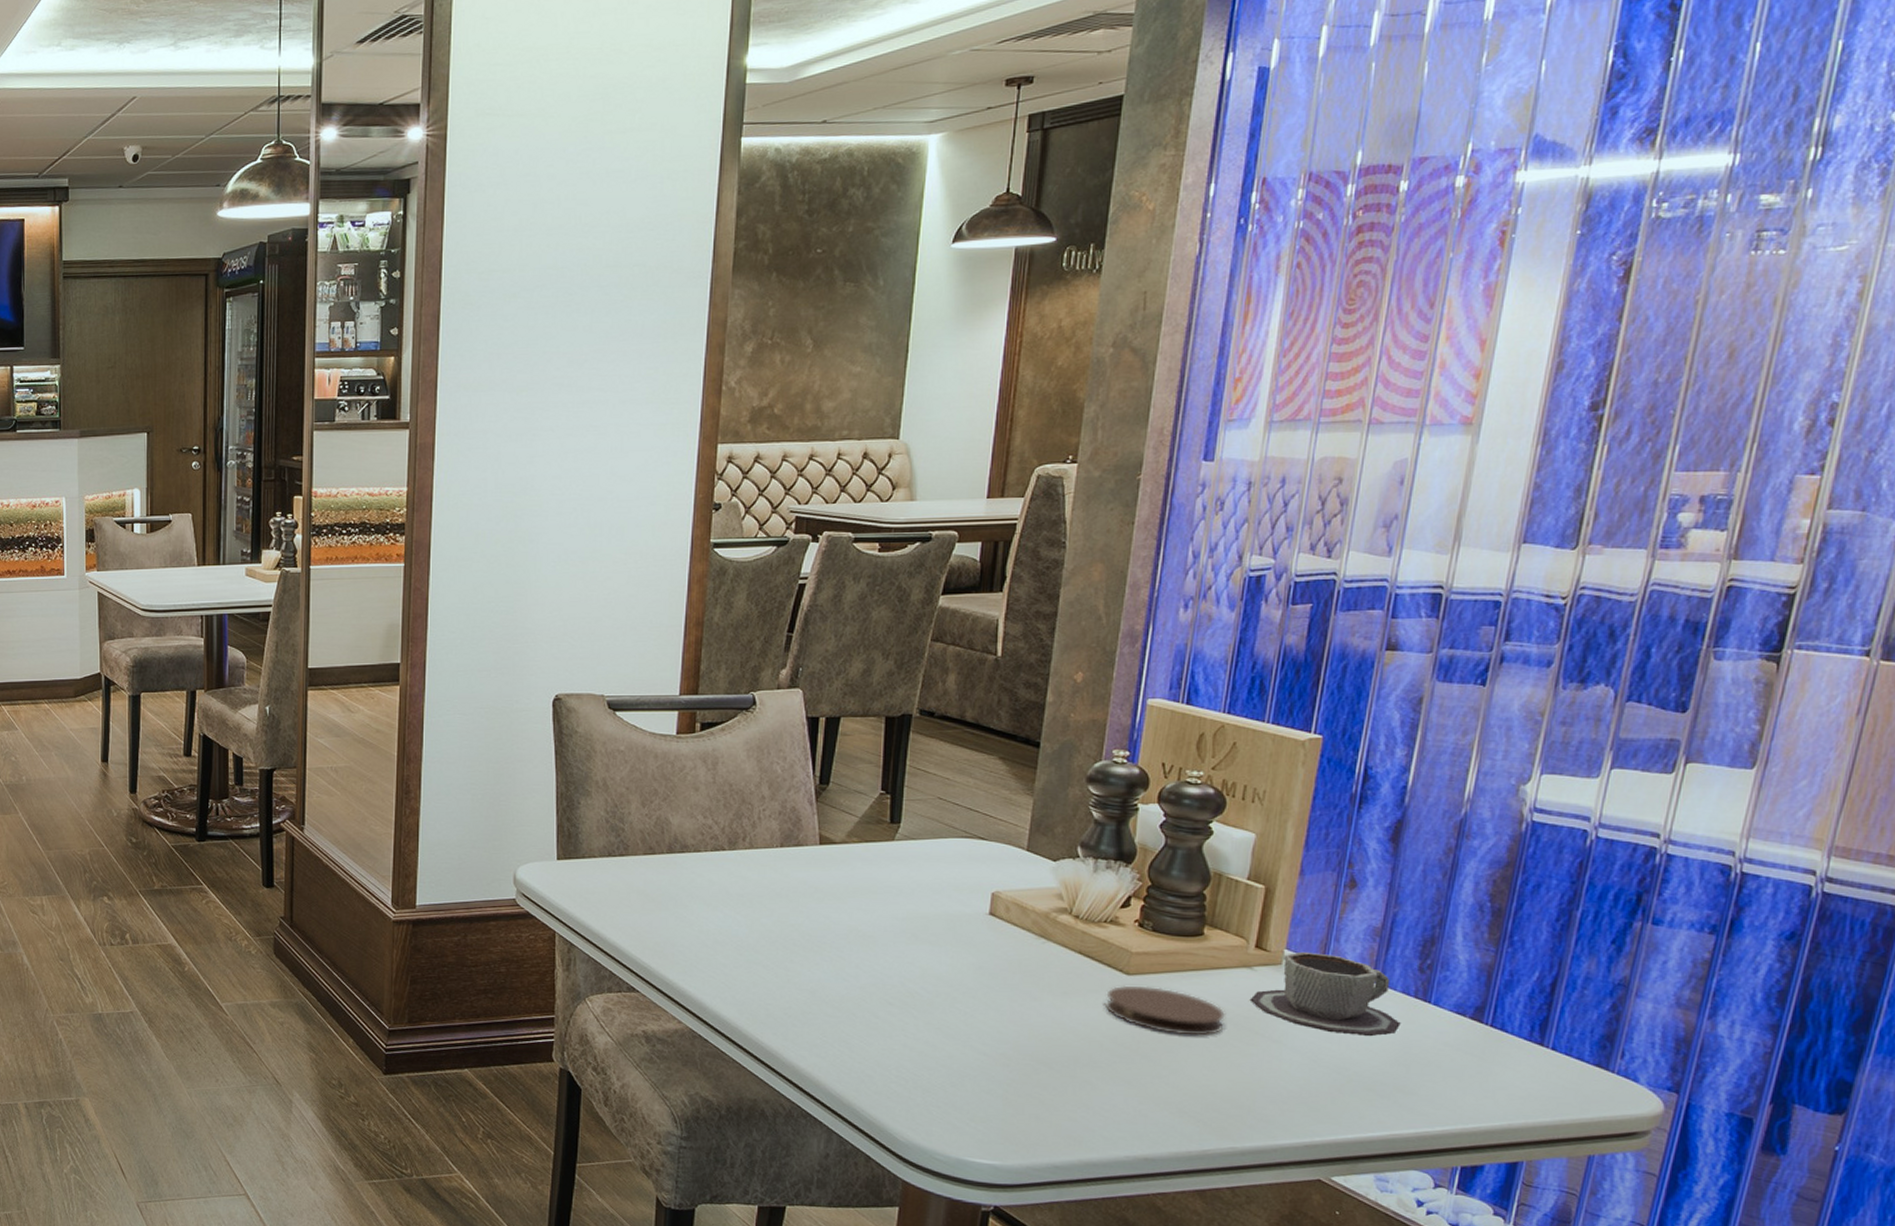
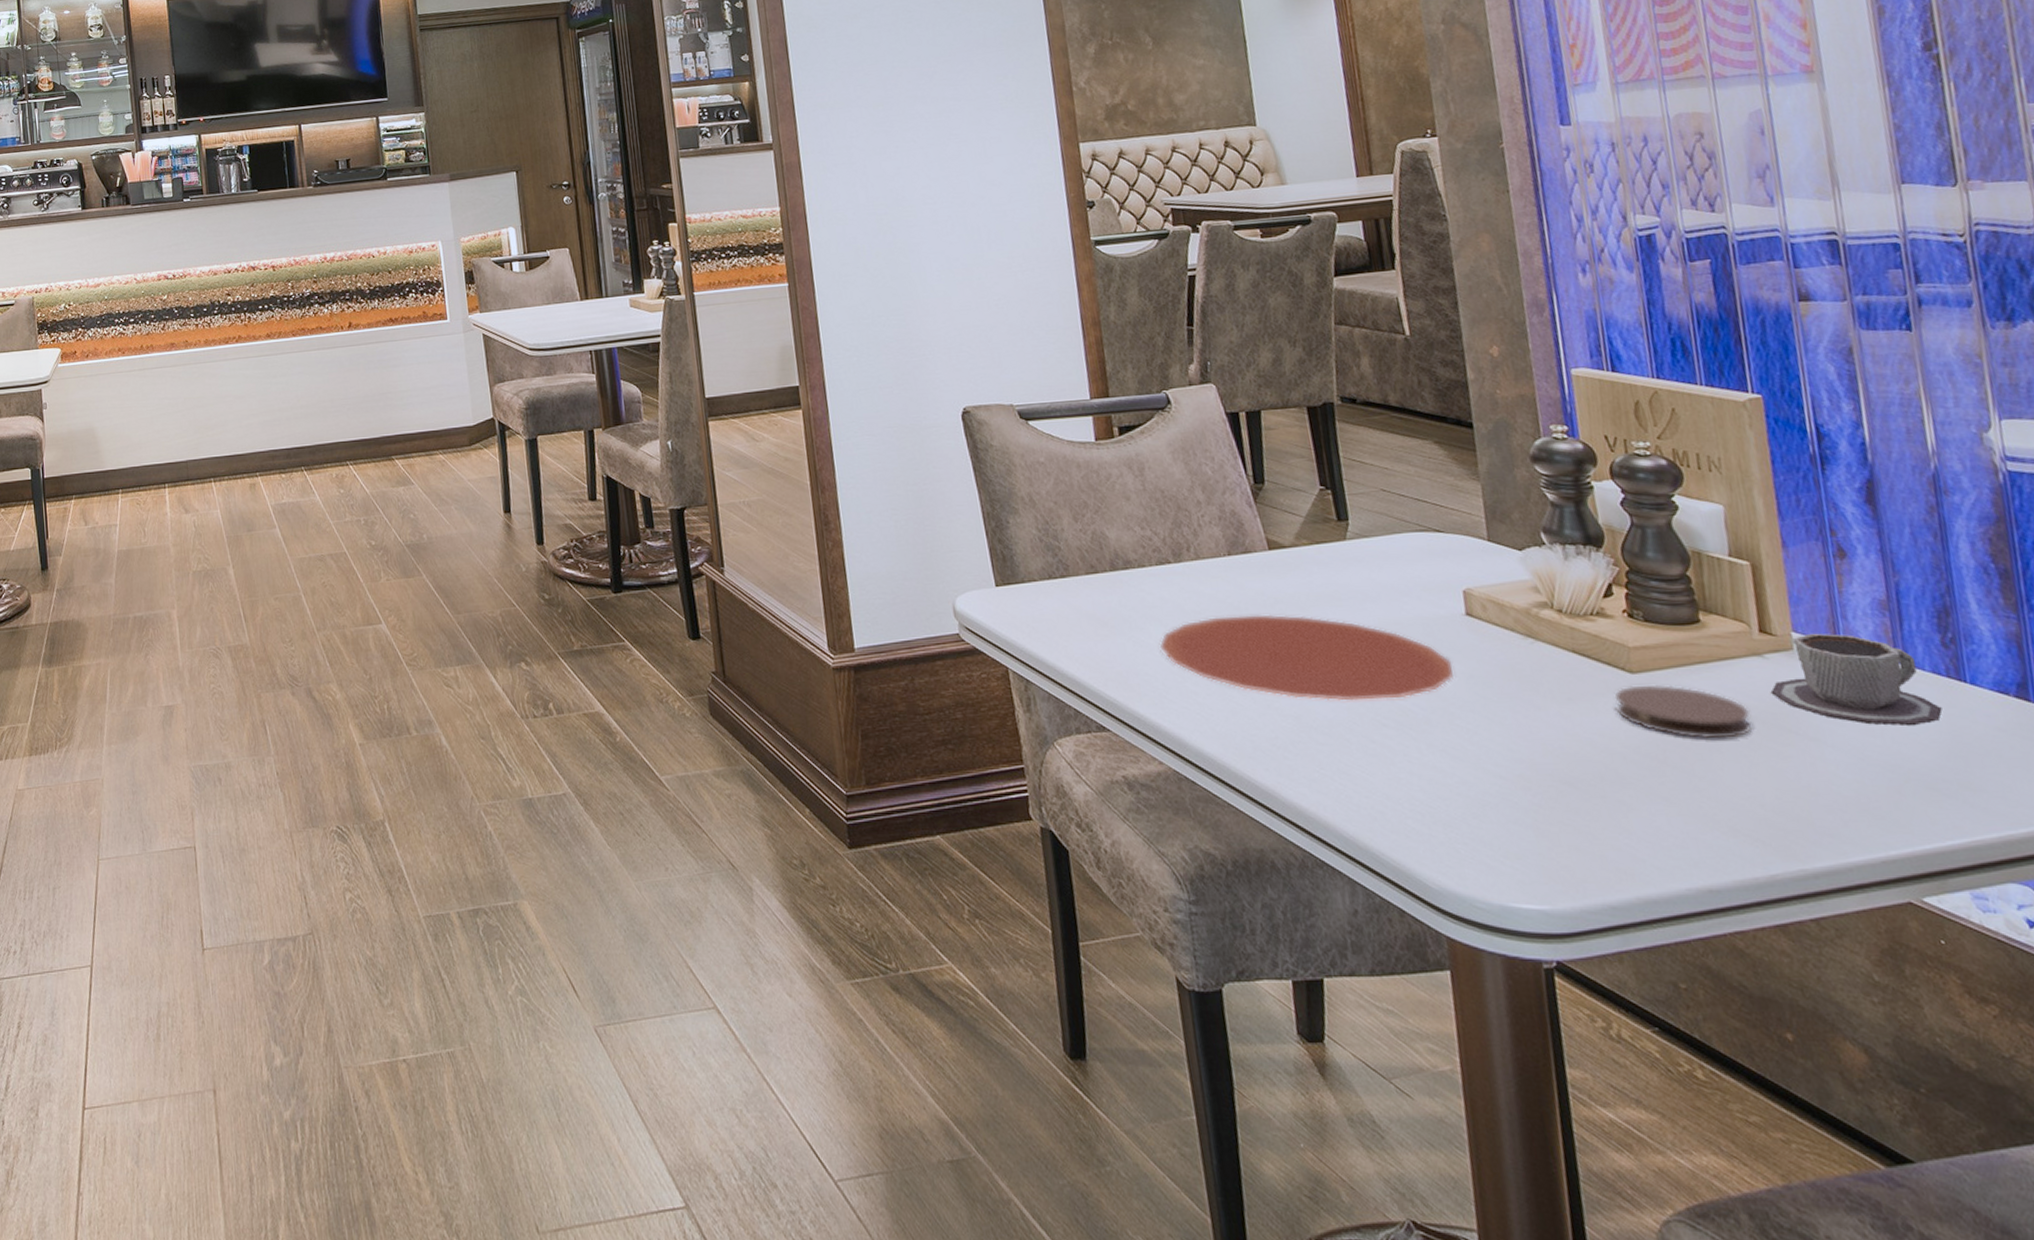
plate: none [699,900,966,982] -> present [1159,614,1454,701]

